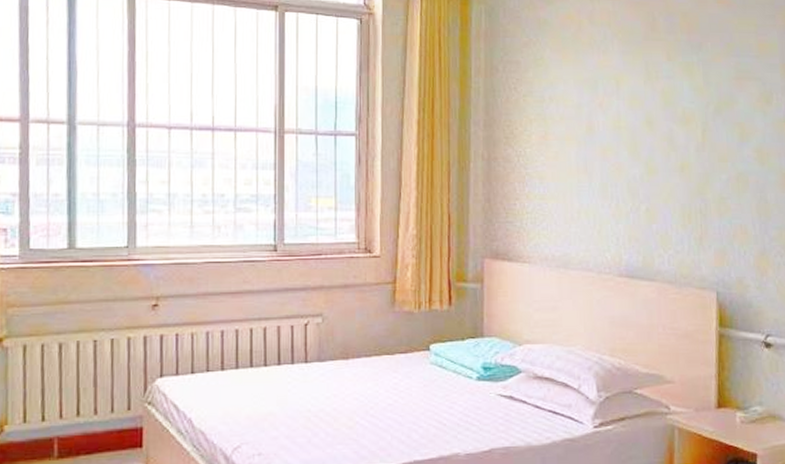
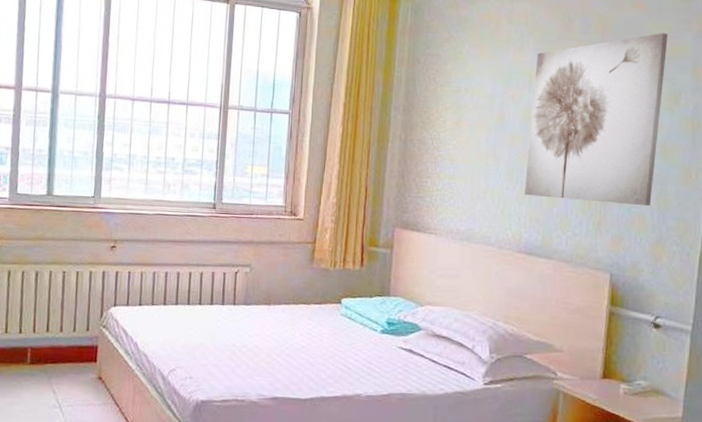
wall art: none [620,30,755,216] -> present [525,33,668,207]

